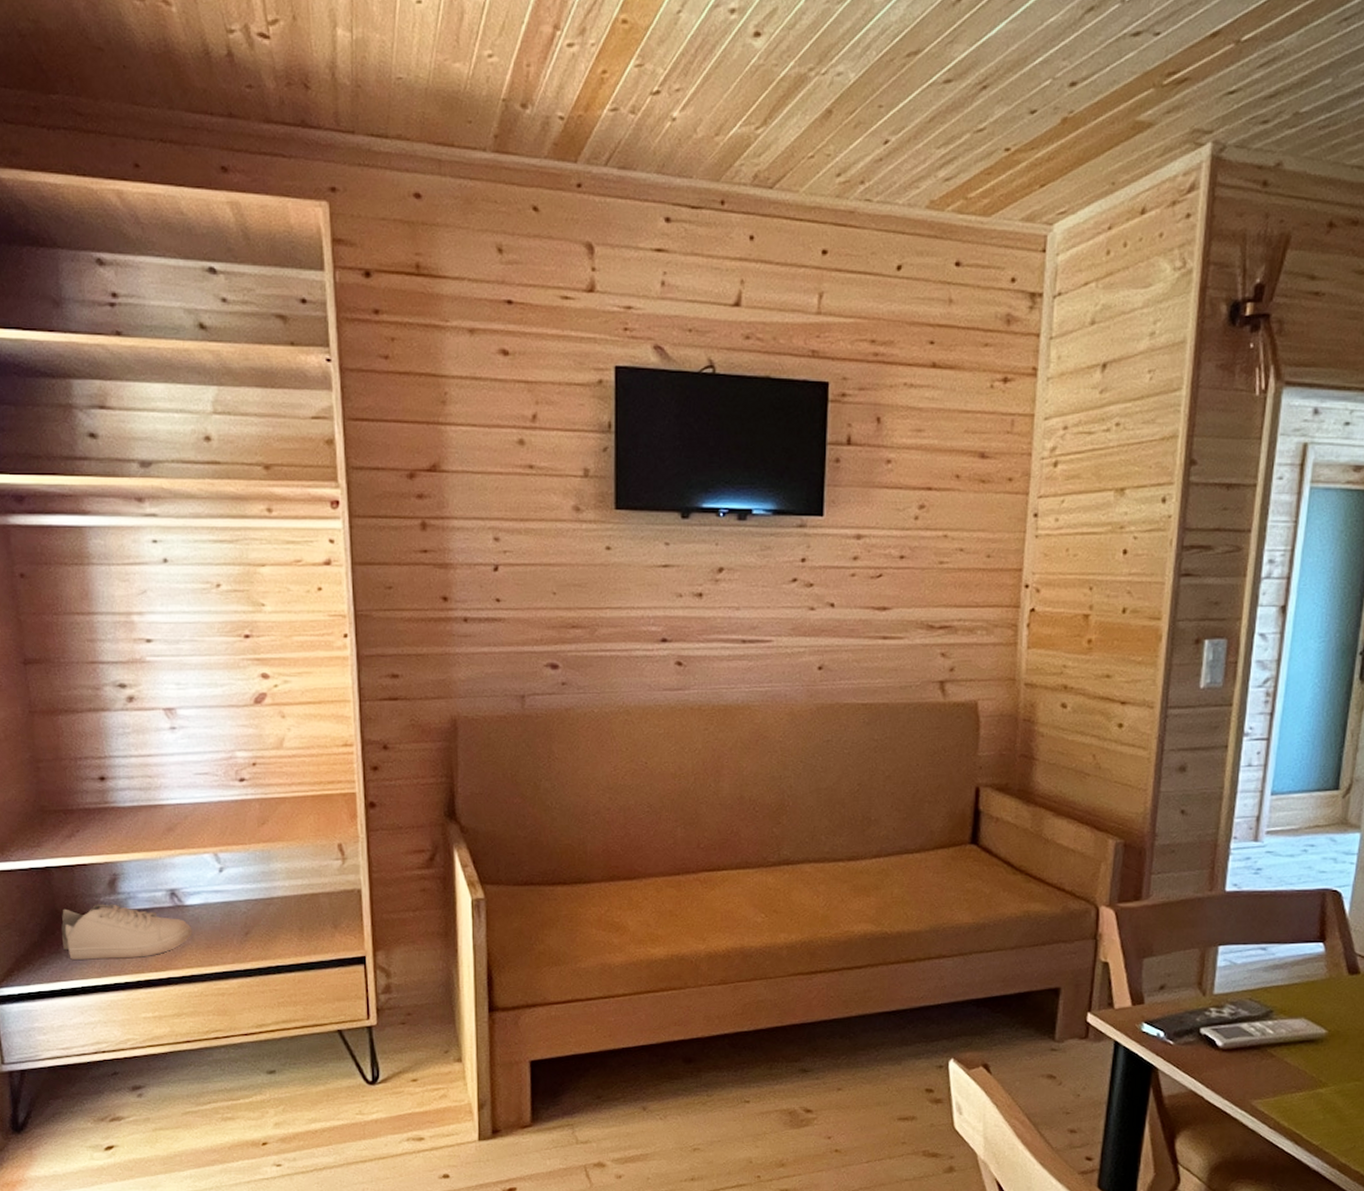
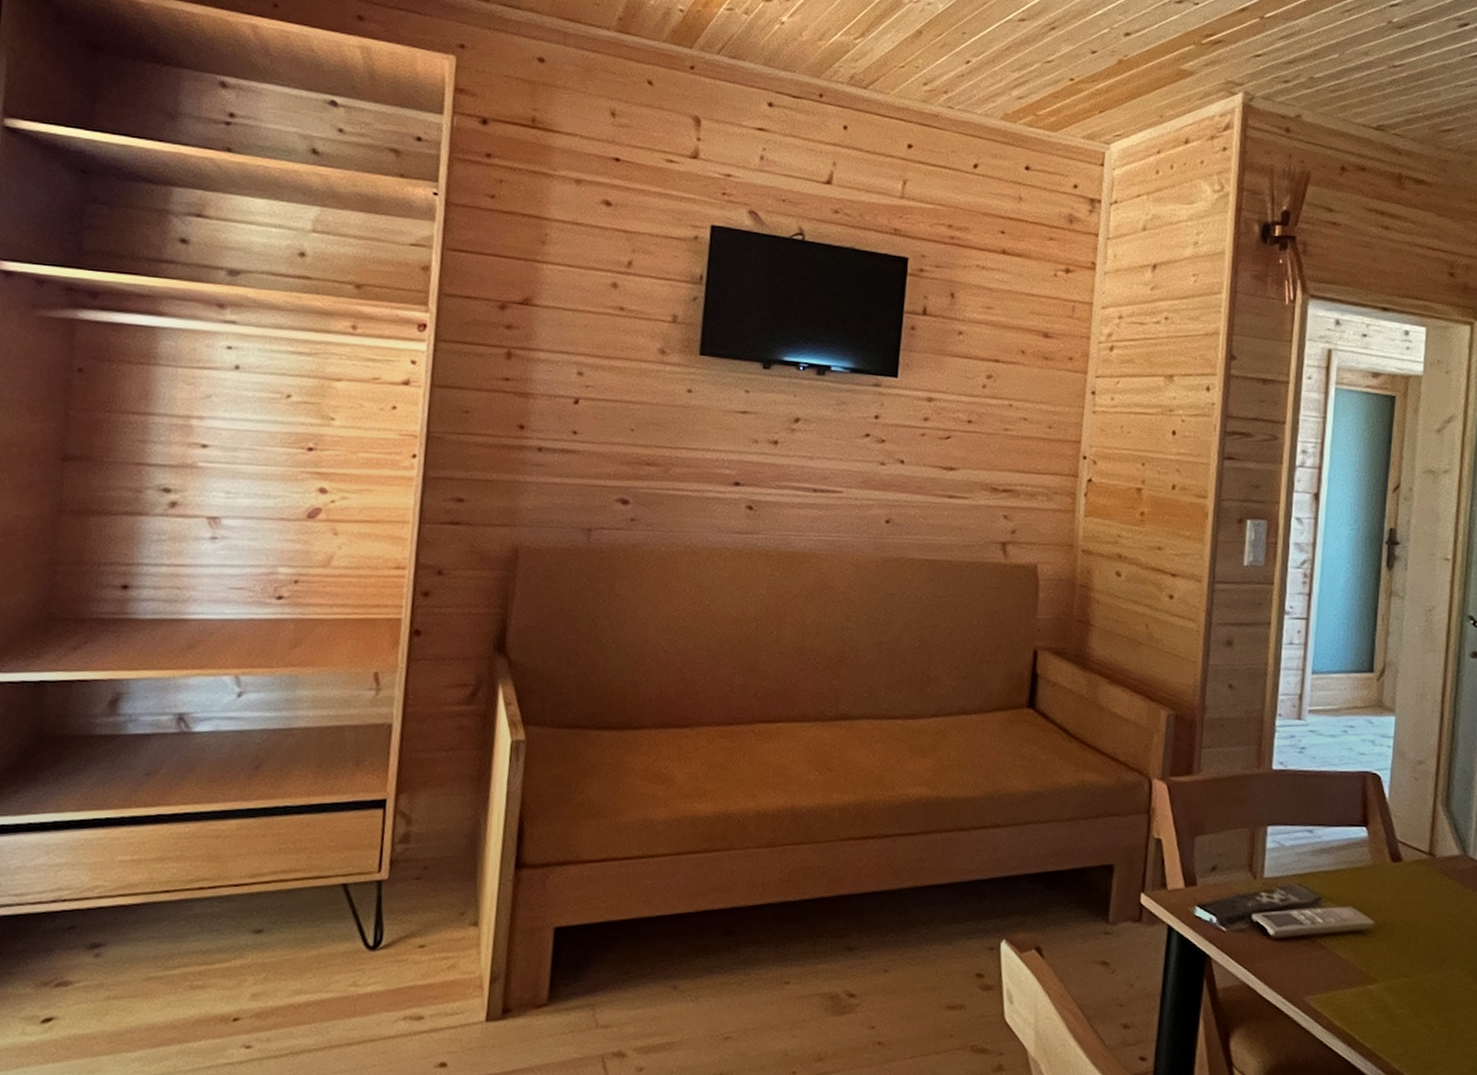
shoe: present [61,904,193,961] -> none [41,725,196,791]

